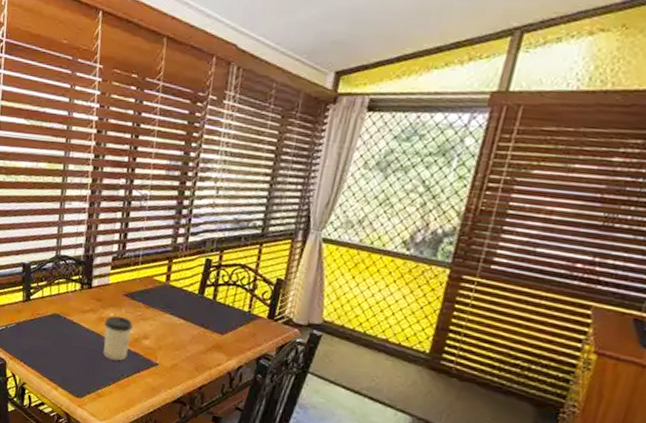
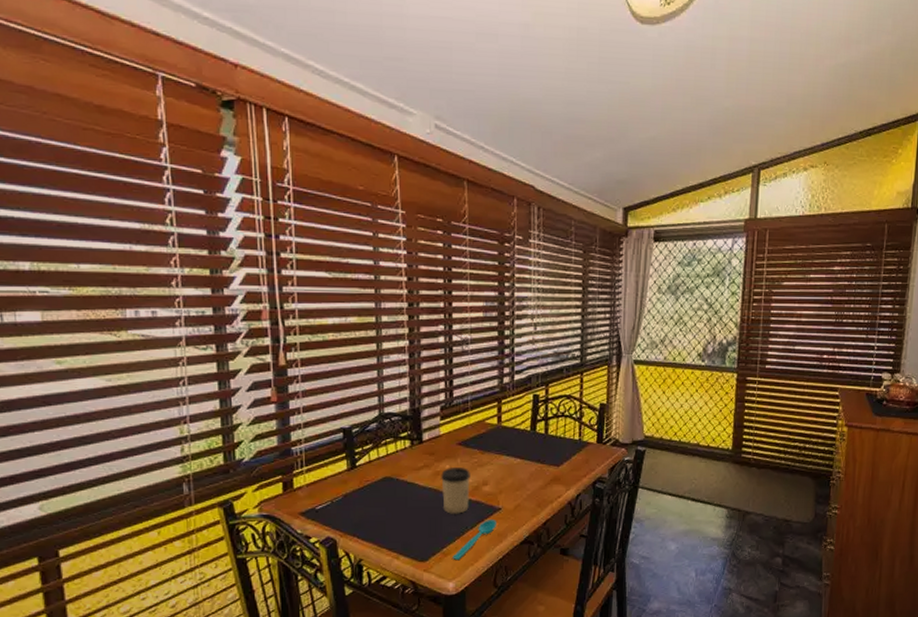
spoon: none [106,372,152,404] -> present [453,520,496,561]

